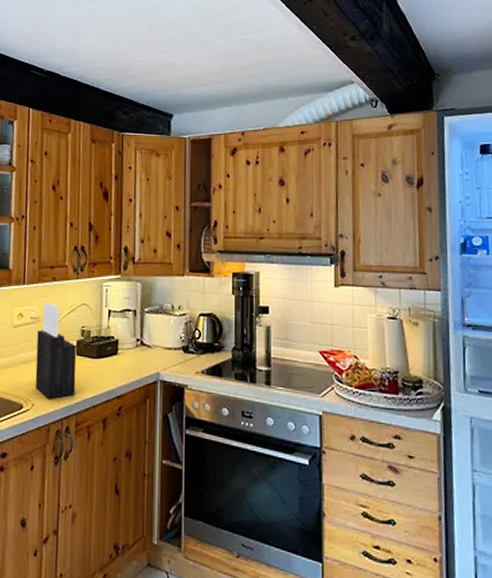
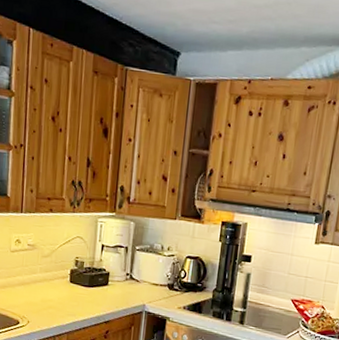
knife block: present [35,301,77,399] -> none [30,231,70,319]

